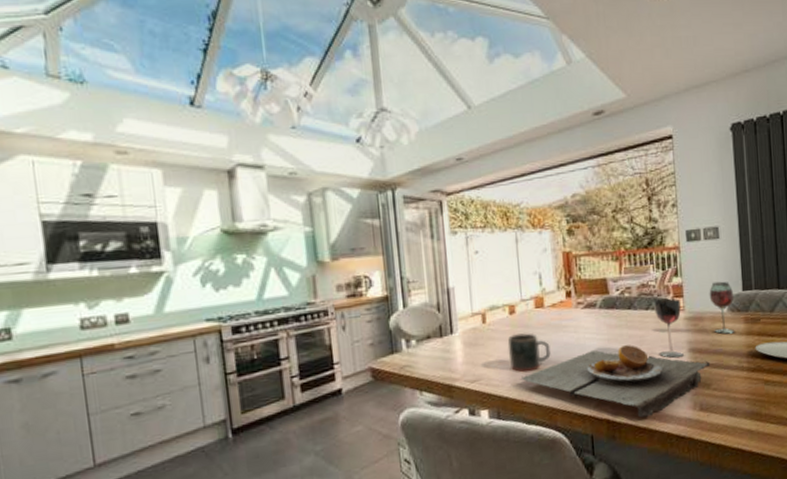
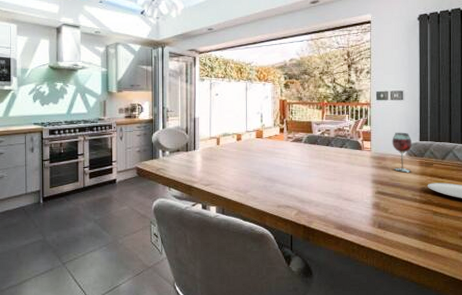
mug: present [507,333,551,372] -> none [234,154,265,182]
plate: present [519,345,710,418] -> none [240,172,389,227]
wineglass: present [653,298,684,358] -> none [346,141,368,185]

